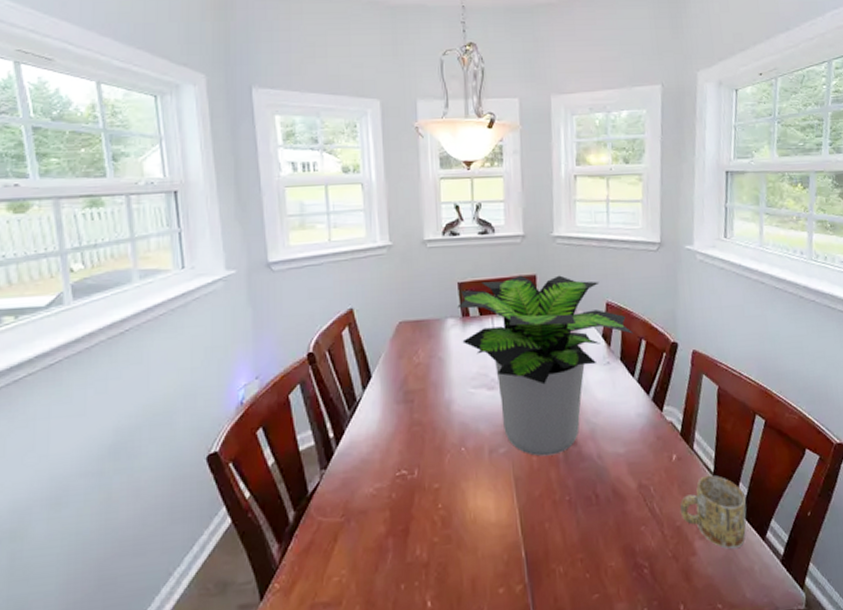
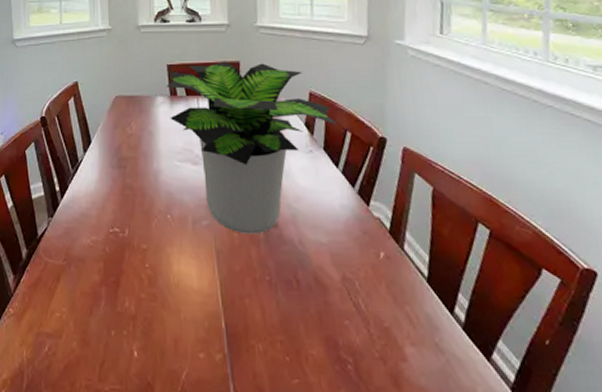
mug: present [680,475,747,550] -> none [388,279,468,364]

